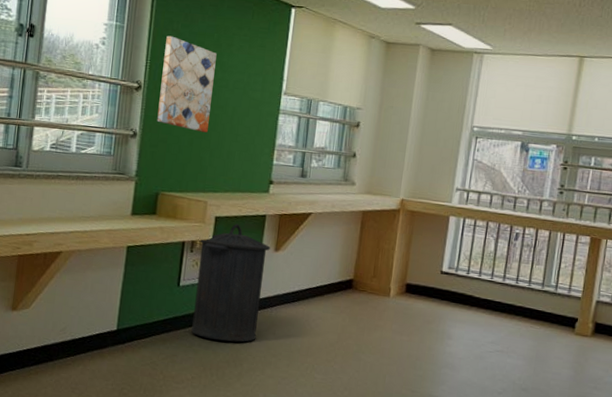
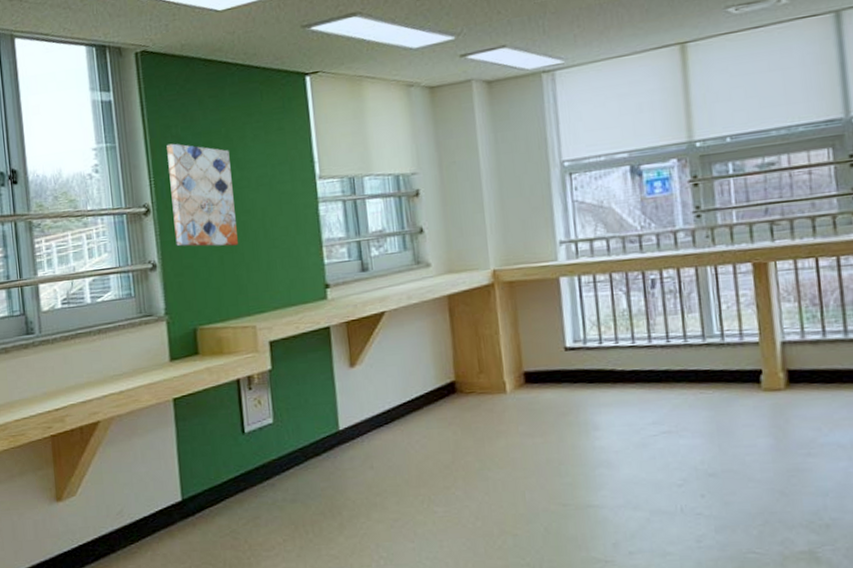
trash can: present [190,223,271,342] -> none [254,344,351,490]

